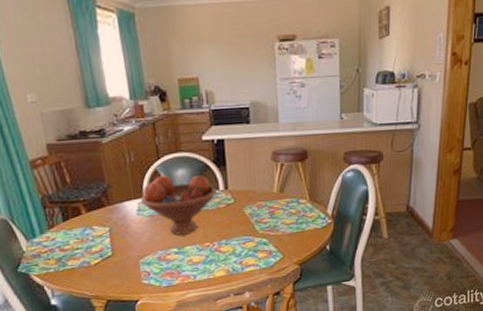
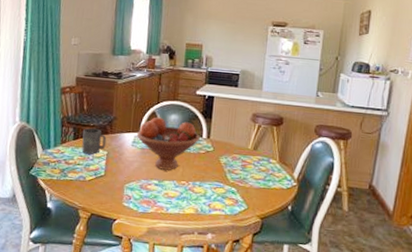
mug: none [71,202,106,235] -> present [81,128,107,155]

